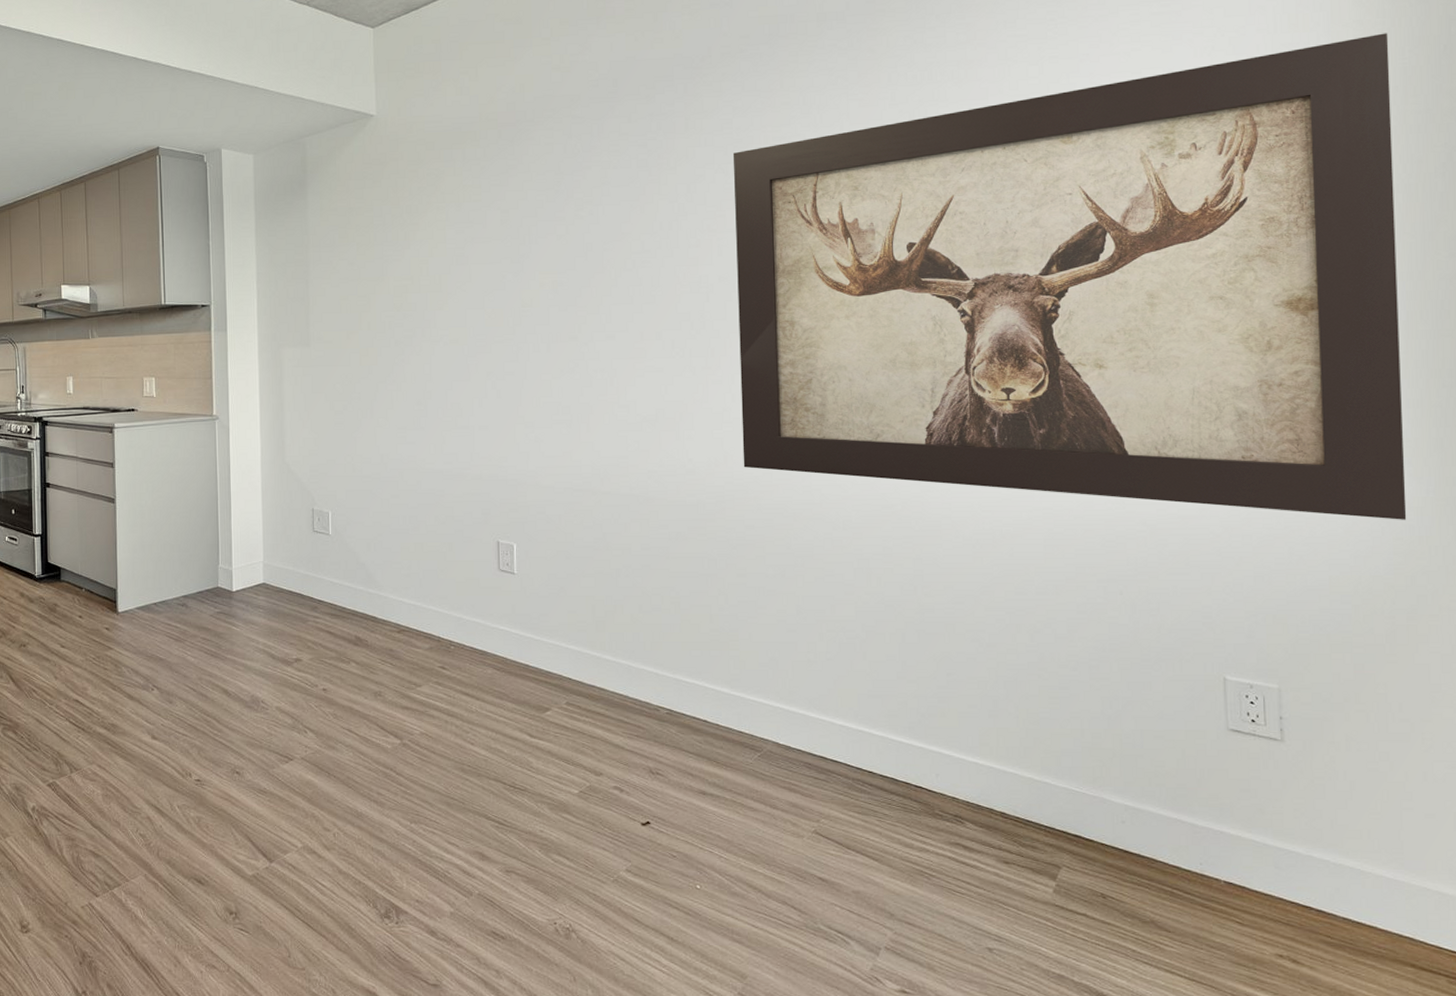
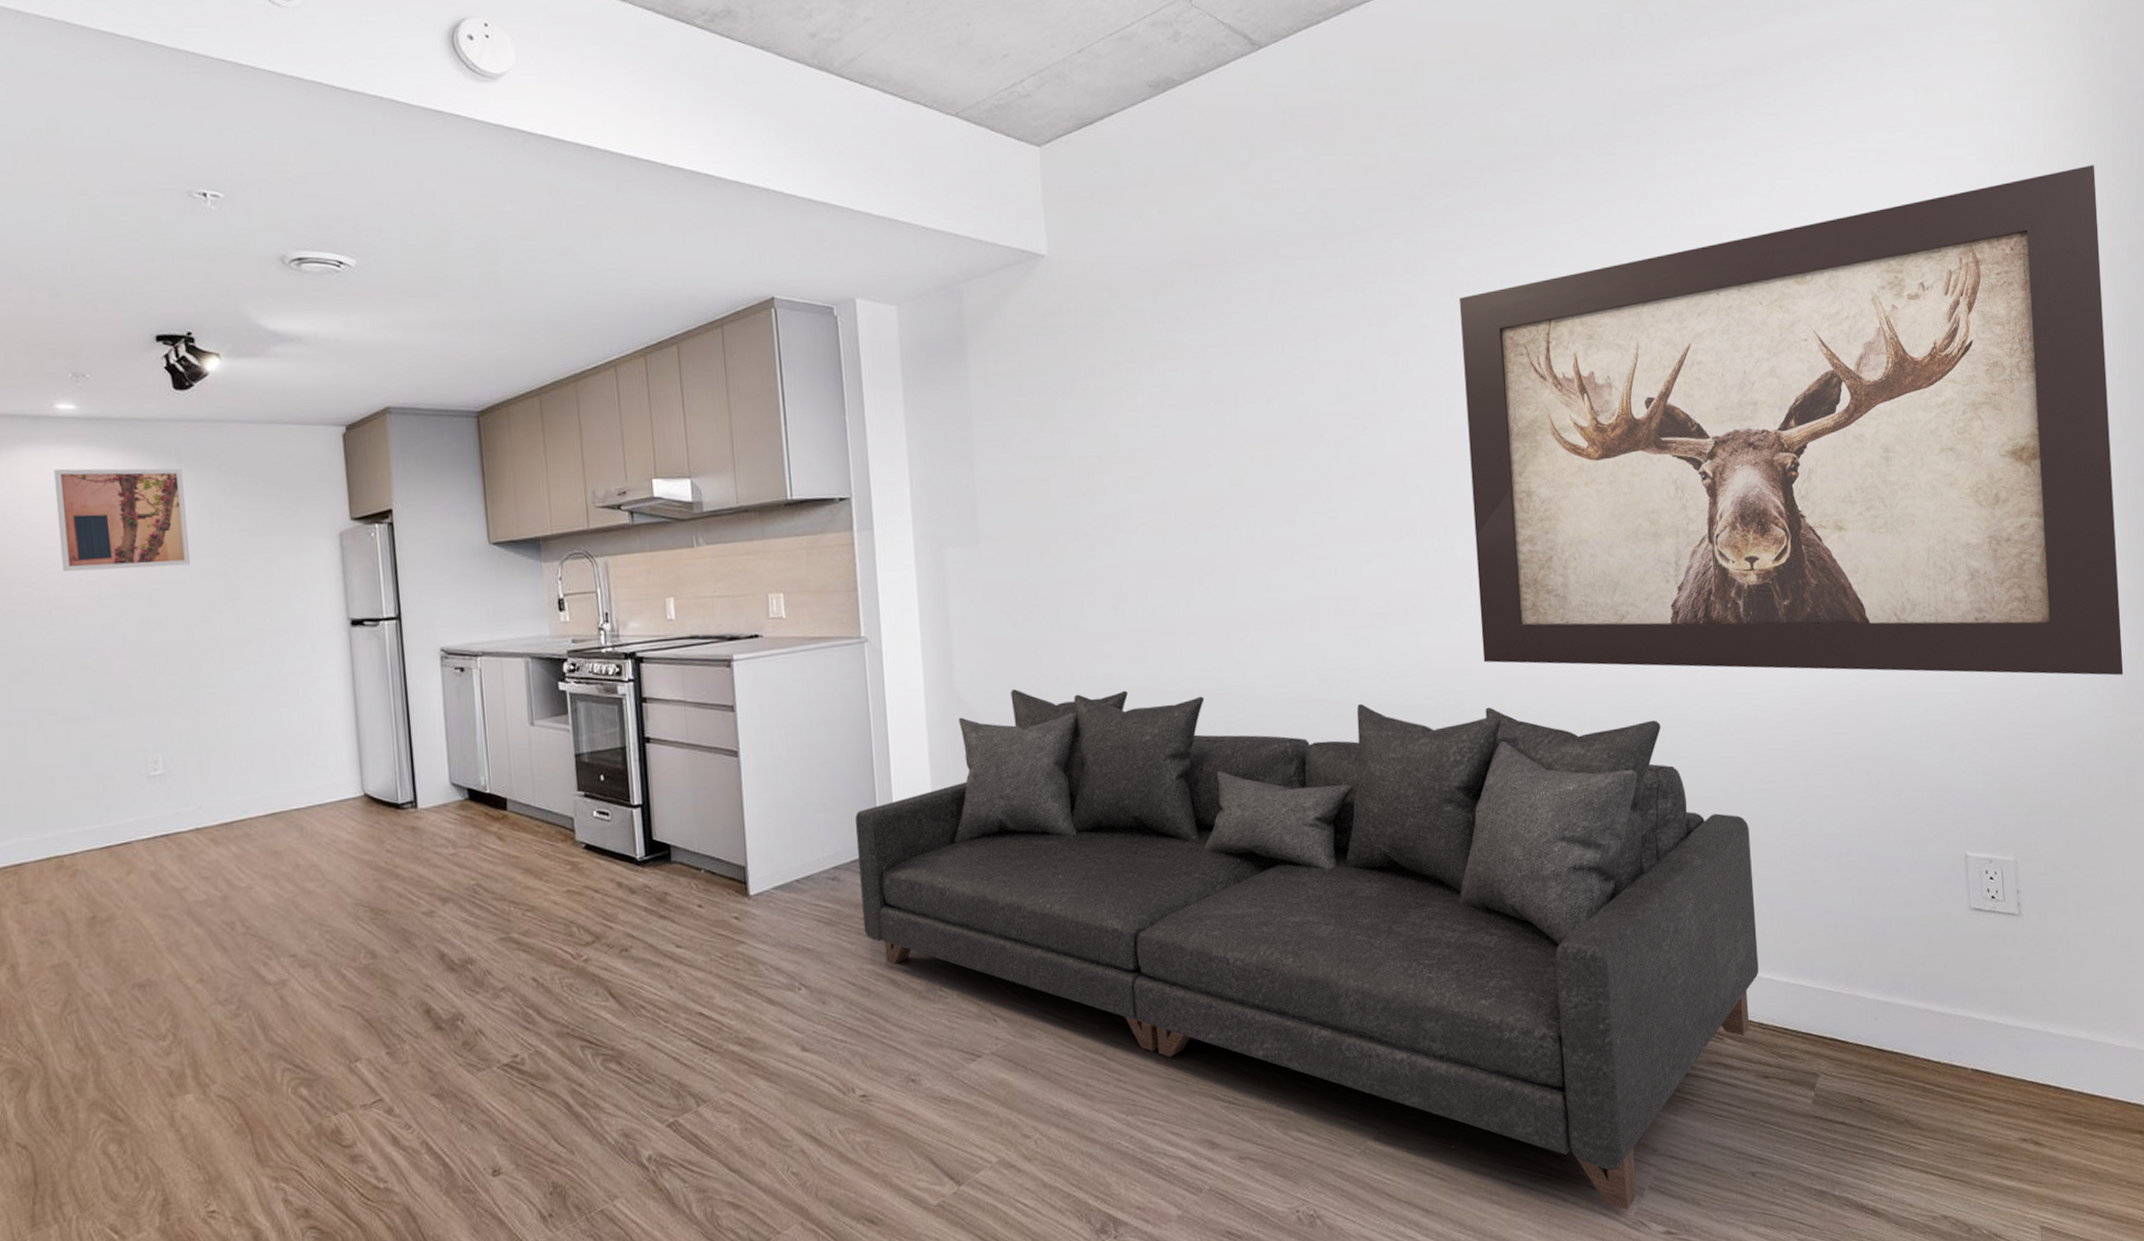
sofa: none [201,465,1003,965] -> present [855,689,1759,1210]

